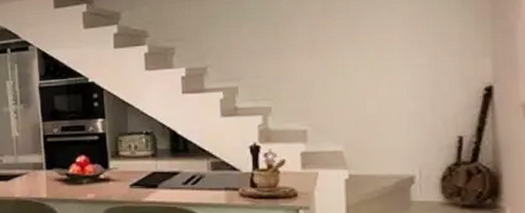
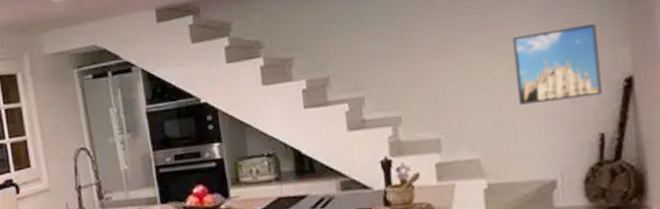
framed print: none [379,36,463,104] -> present [512,24,602,105]

